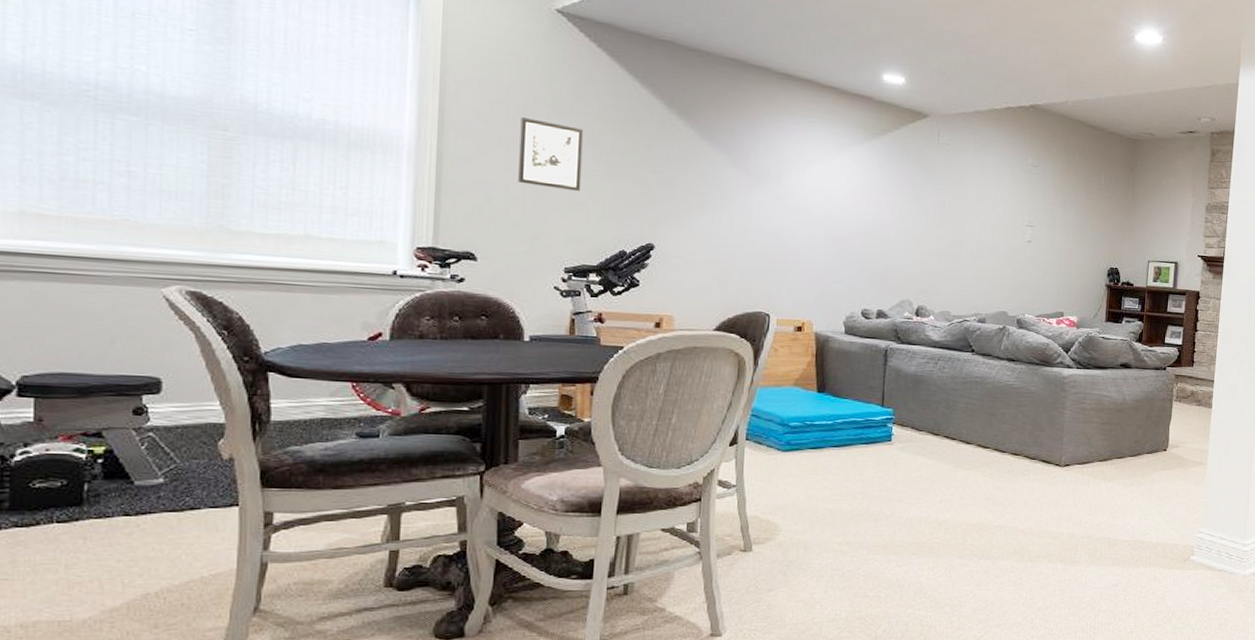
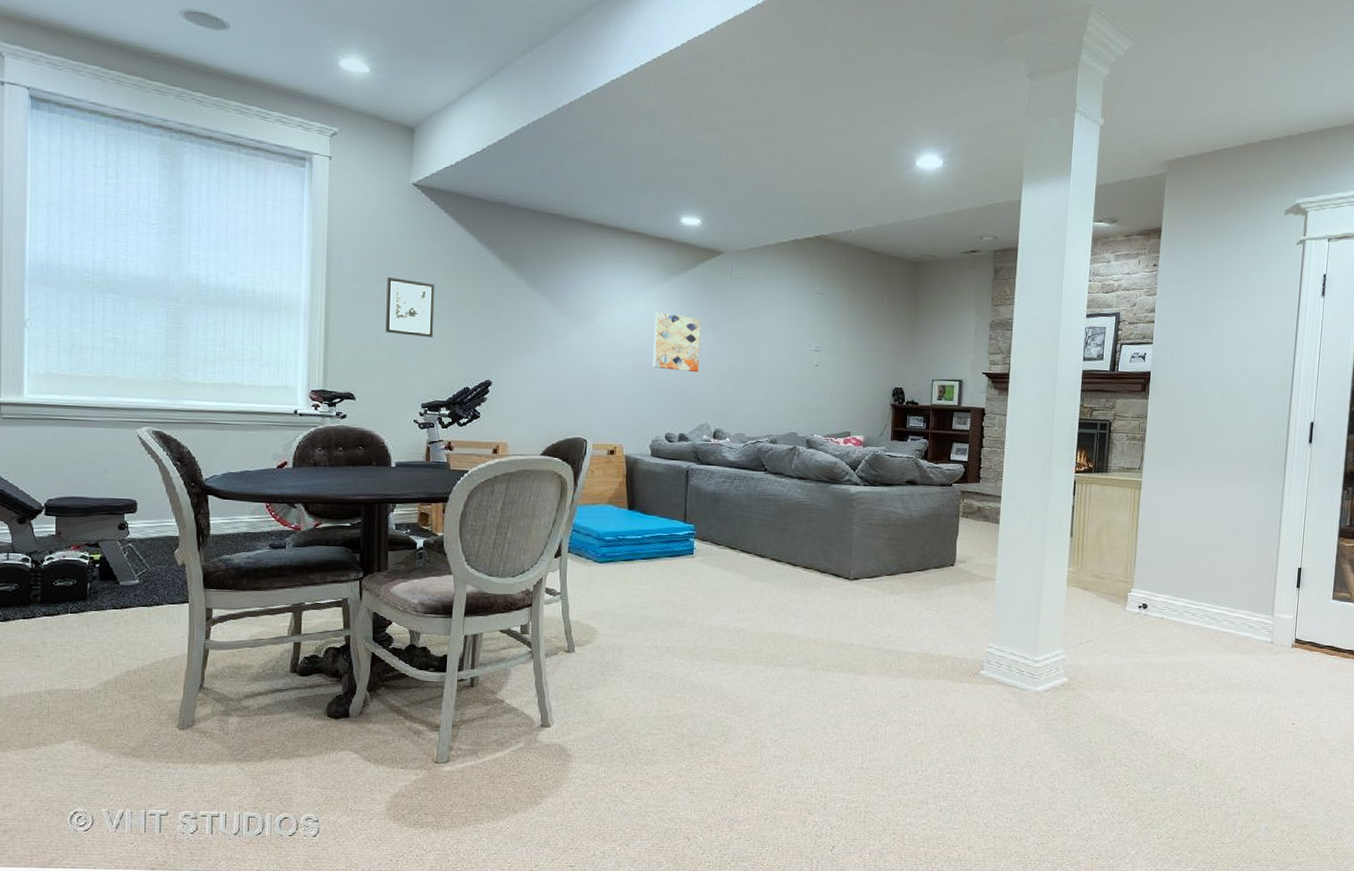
wall art: none [848,175,904,244] -> present [652,312,701,373]

